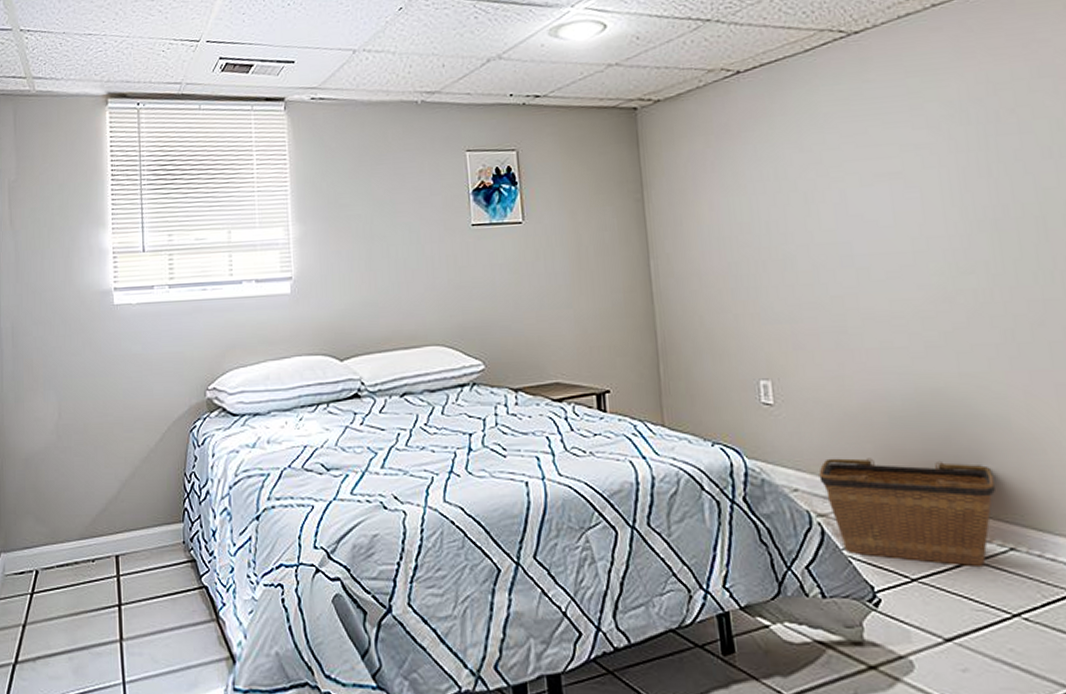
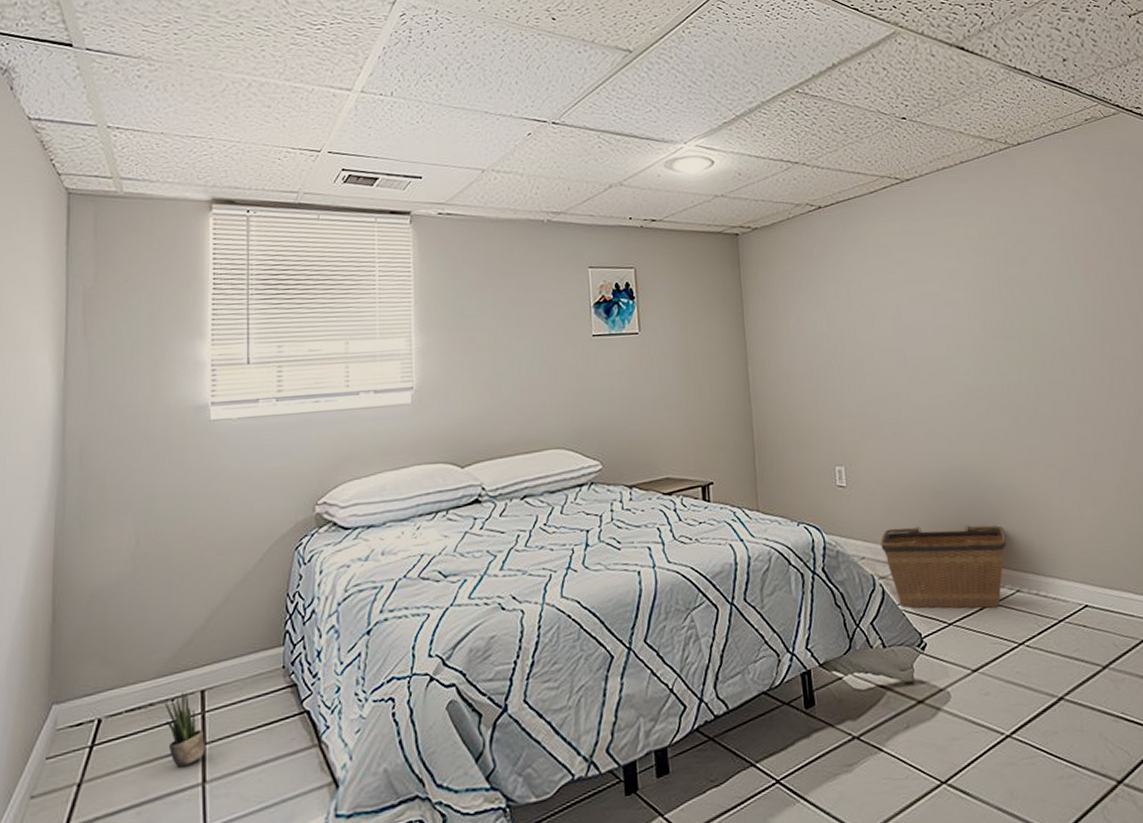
potted plant: none [86,555,121,623] -> present [164,692,205,768]

